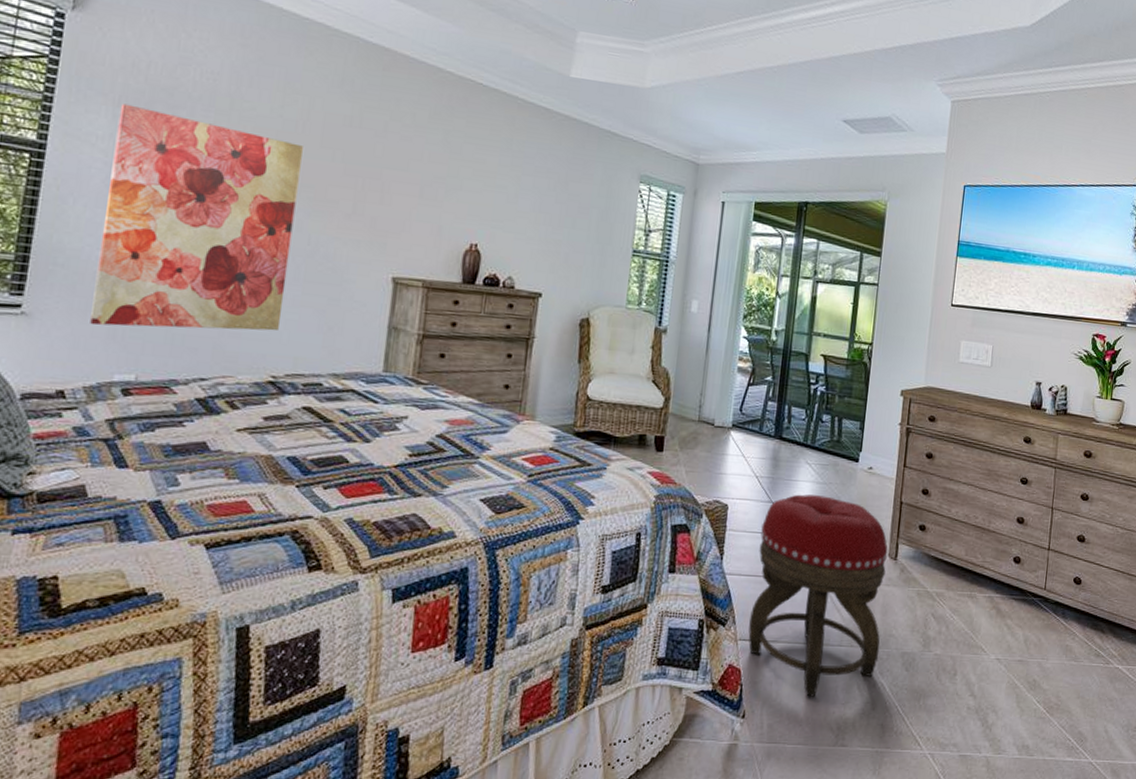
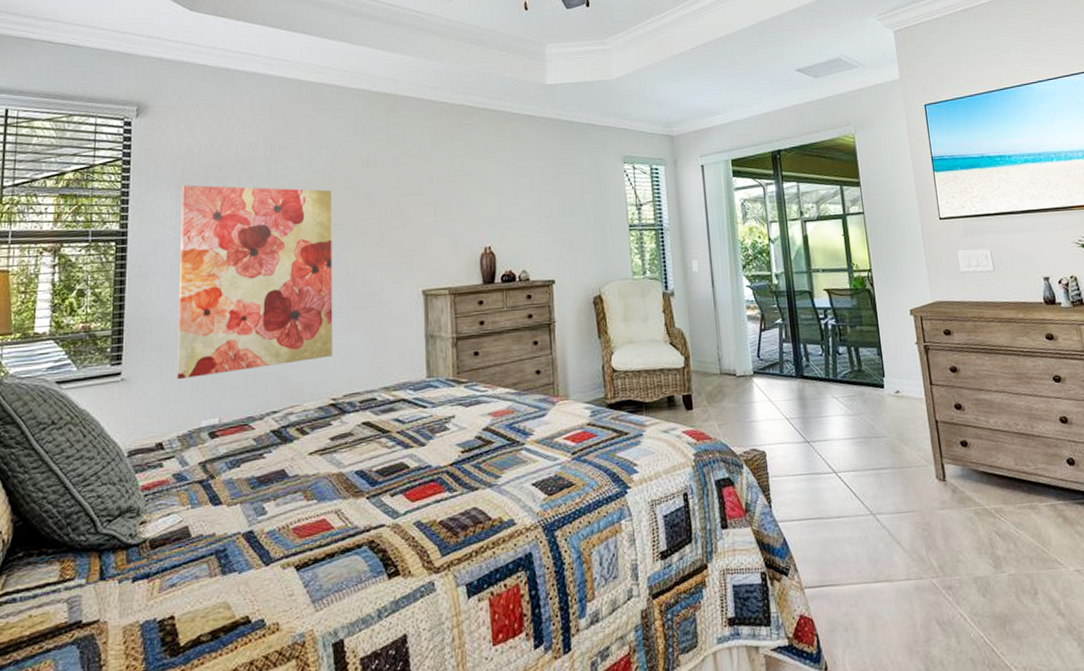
footstool: present [748,494,888,697] -> none [802,427,951,639]

